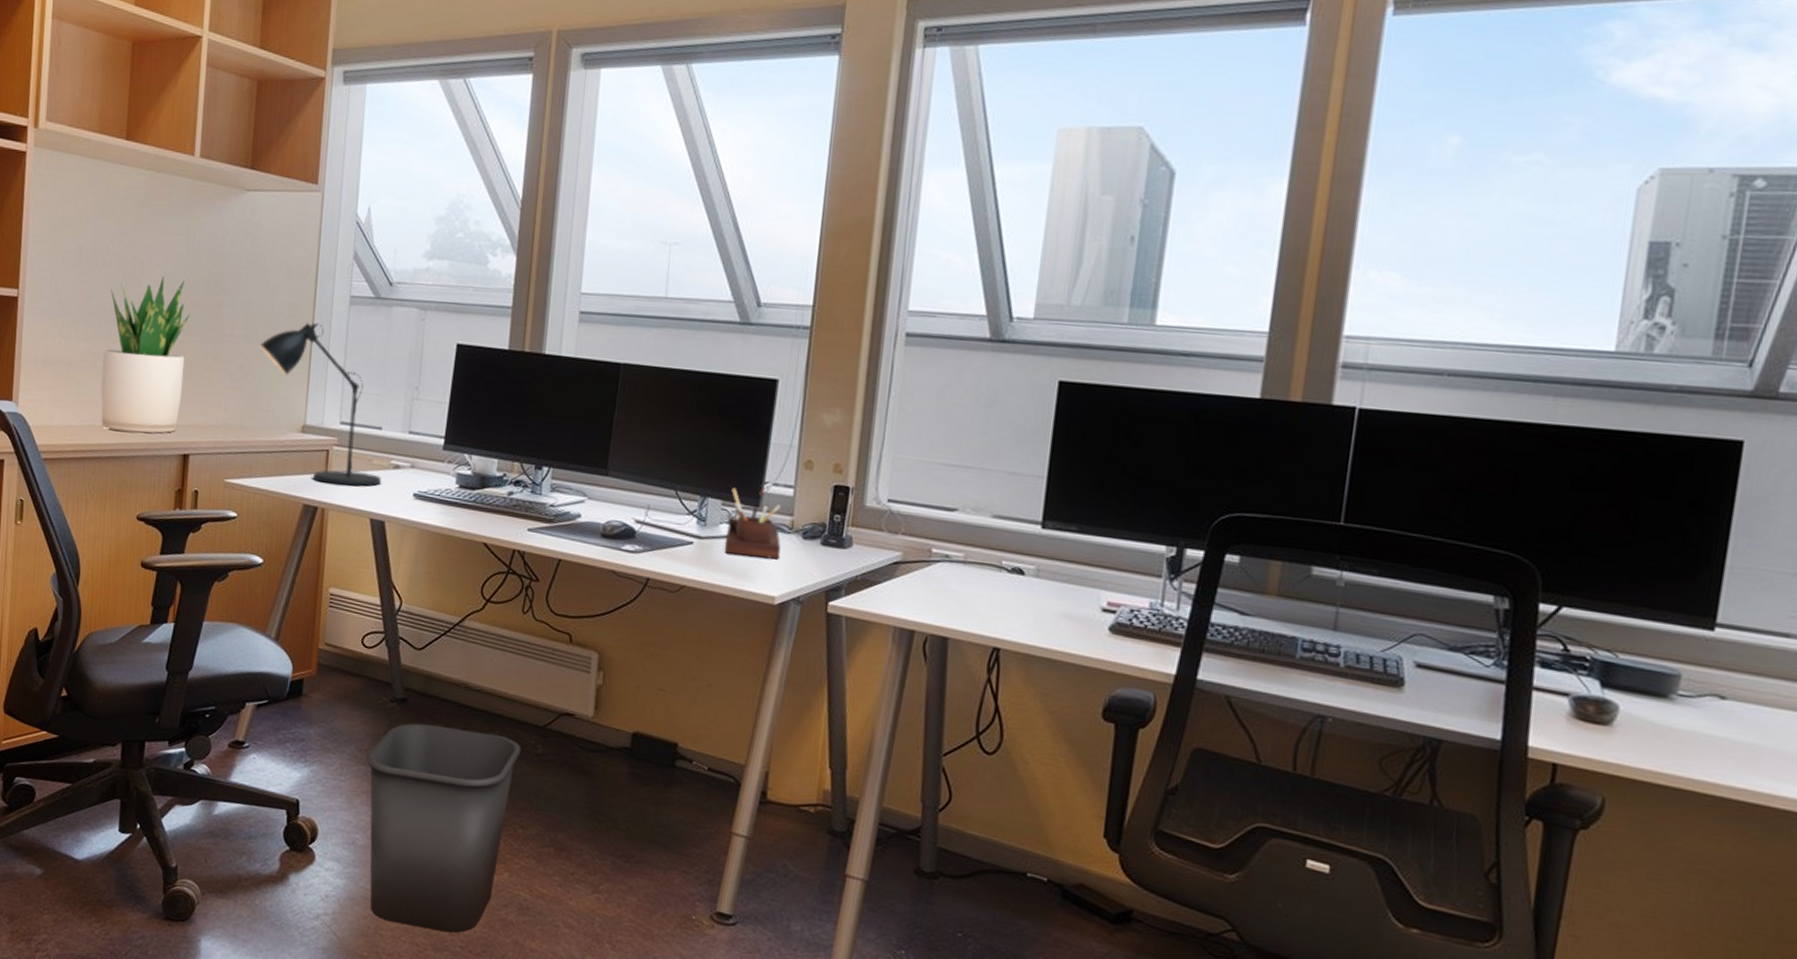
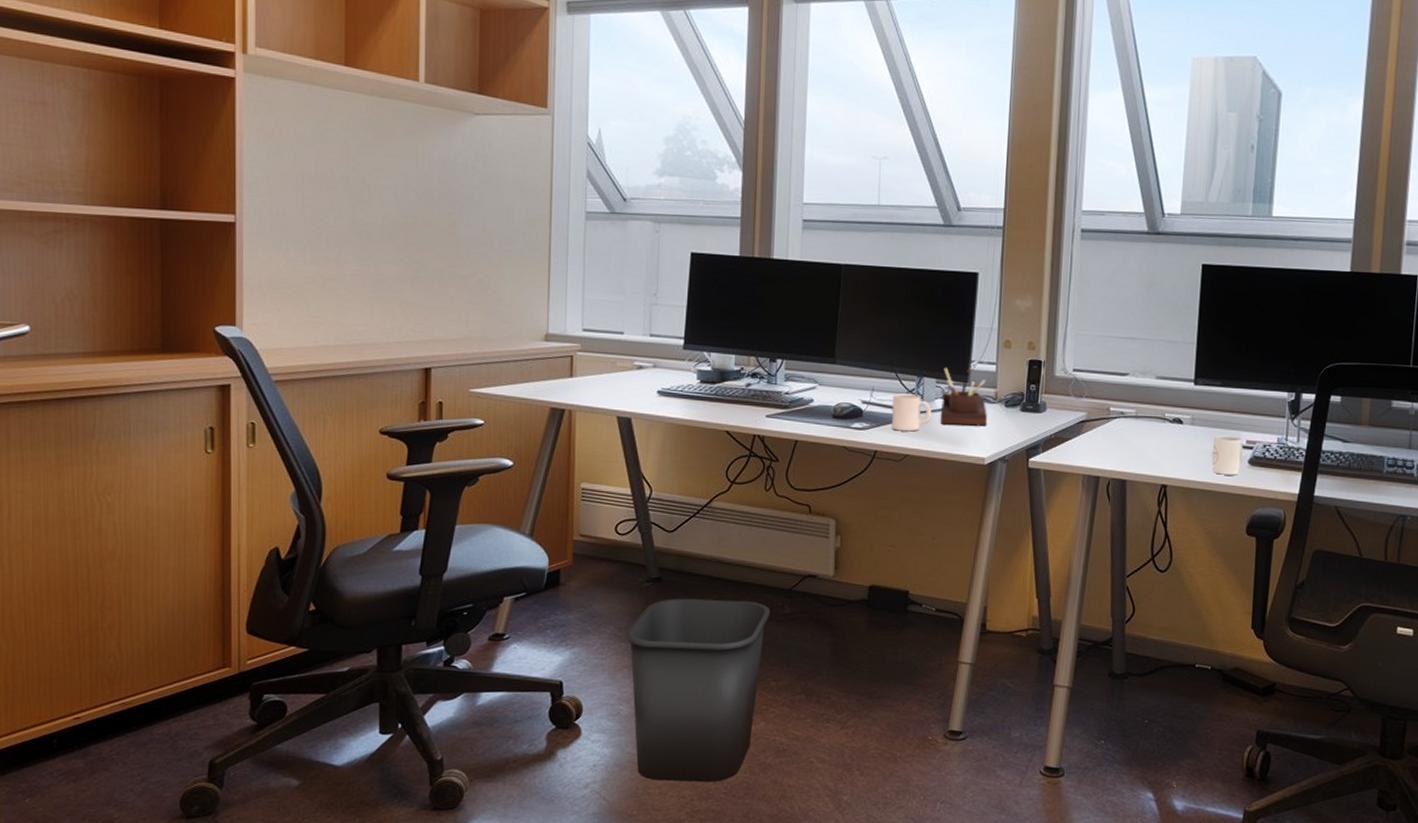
planter: present [100,276,191,434] -> none [333,198,425,350]
desk lamp: present [259,322,381,487] -> none [497,237,625,389]
mug: none [667,514,716,560] -> present [891,393,932,432]
mug: none [1060,592,1102,644] -> present [1211,435,1243,475]

